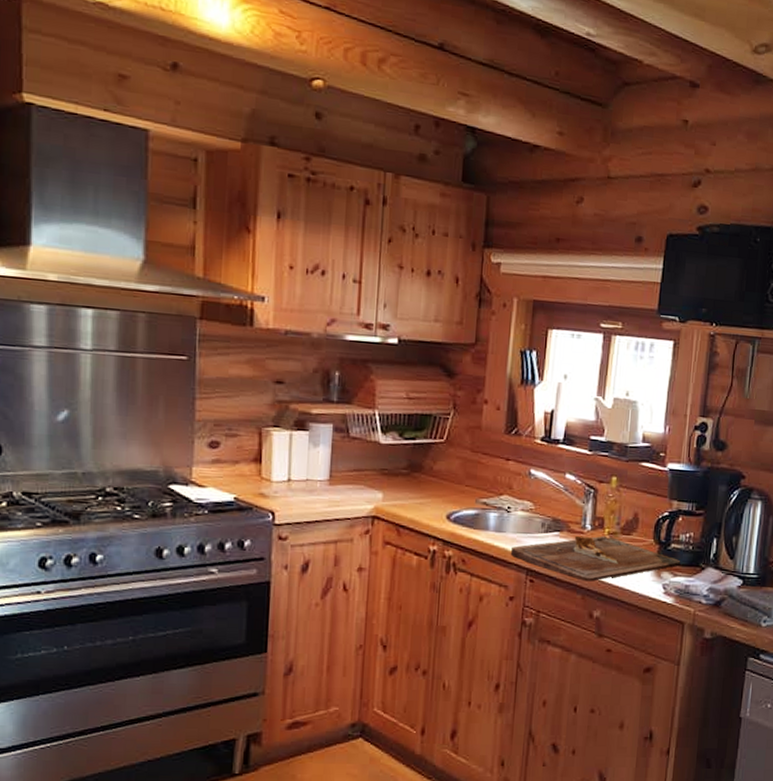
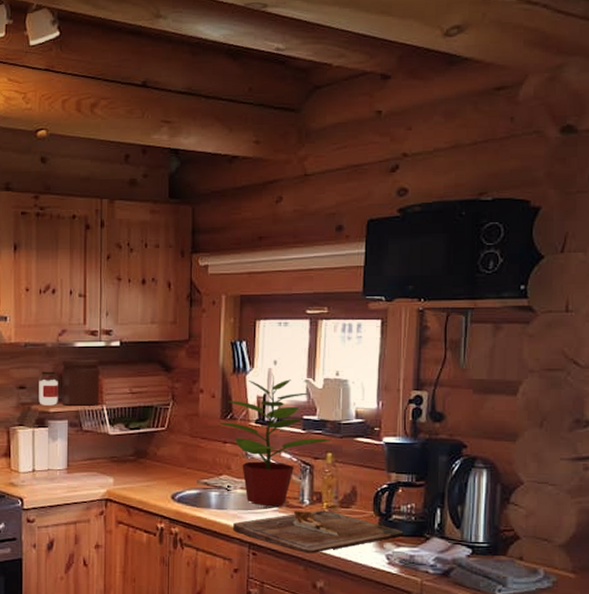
jar: none [299,365,325,406] -> present [39,371,60,406]
jar: none [327,353,373,410] -> present [62,359,99,406]
potted plant: none [502,388,618,530] -> present [218,373,332,506]

